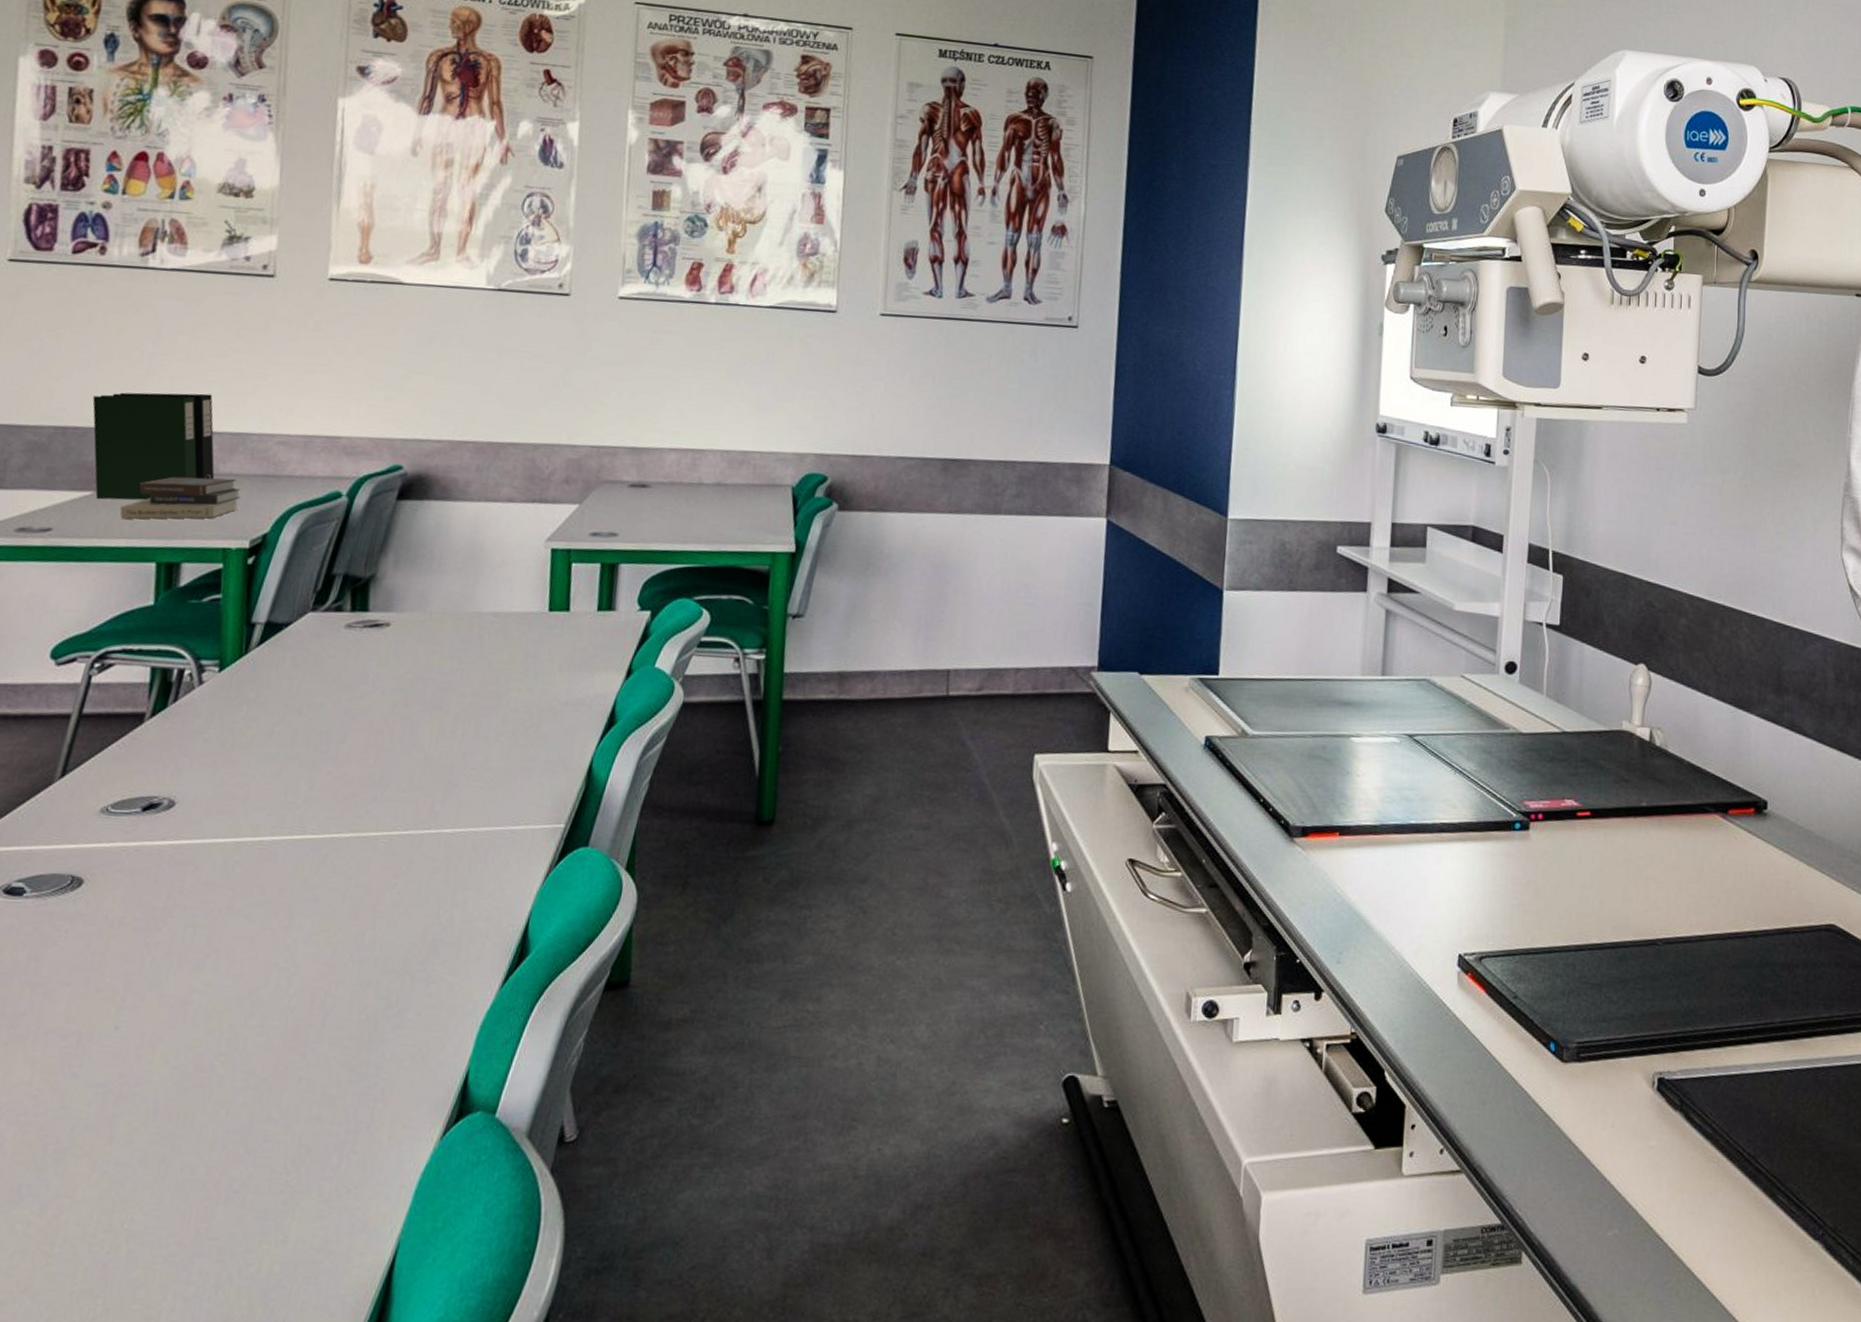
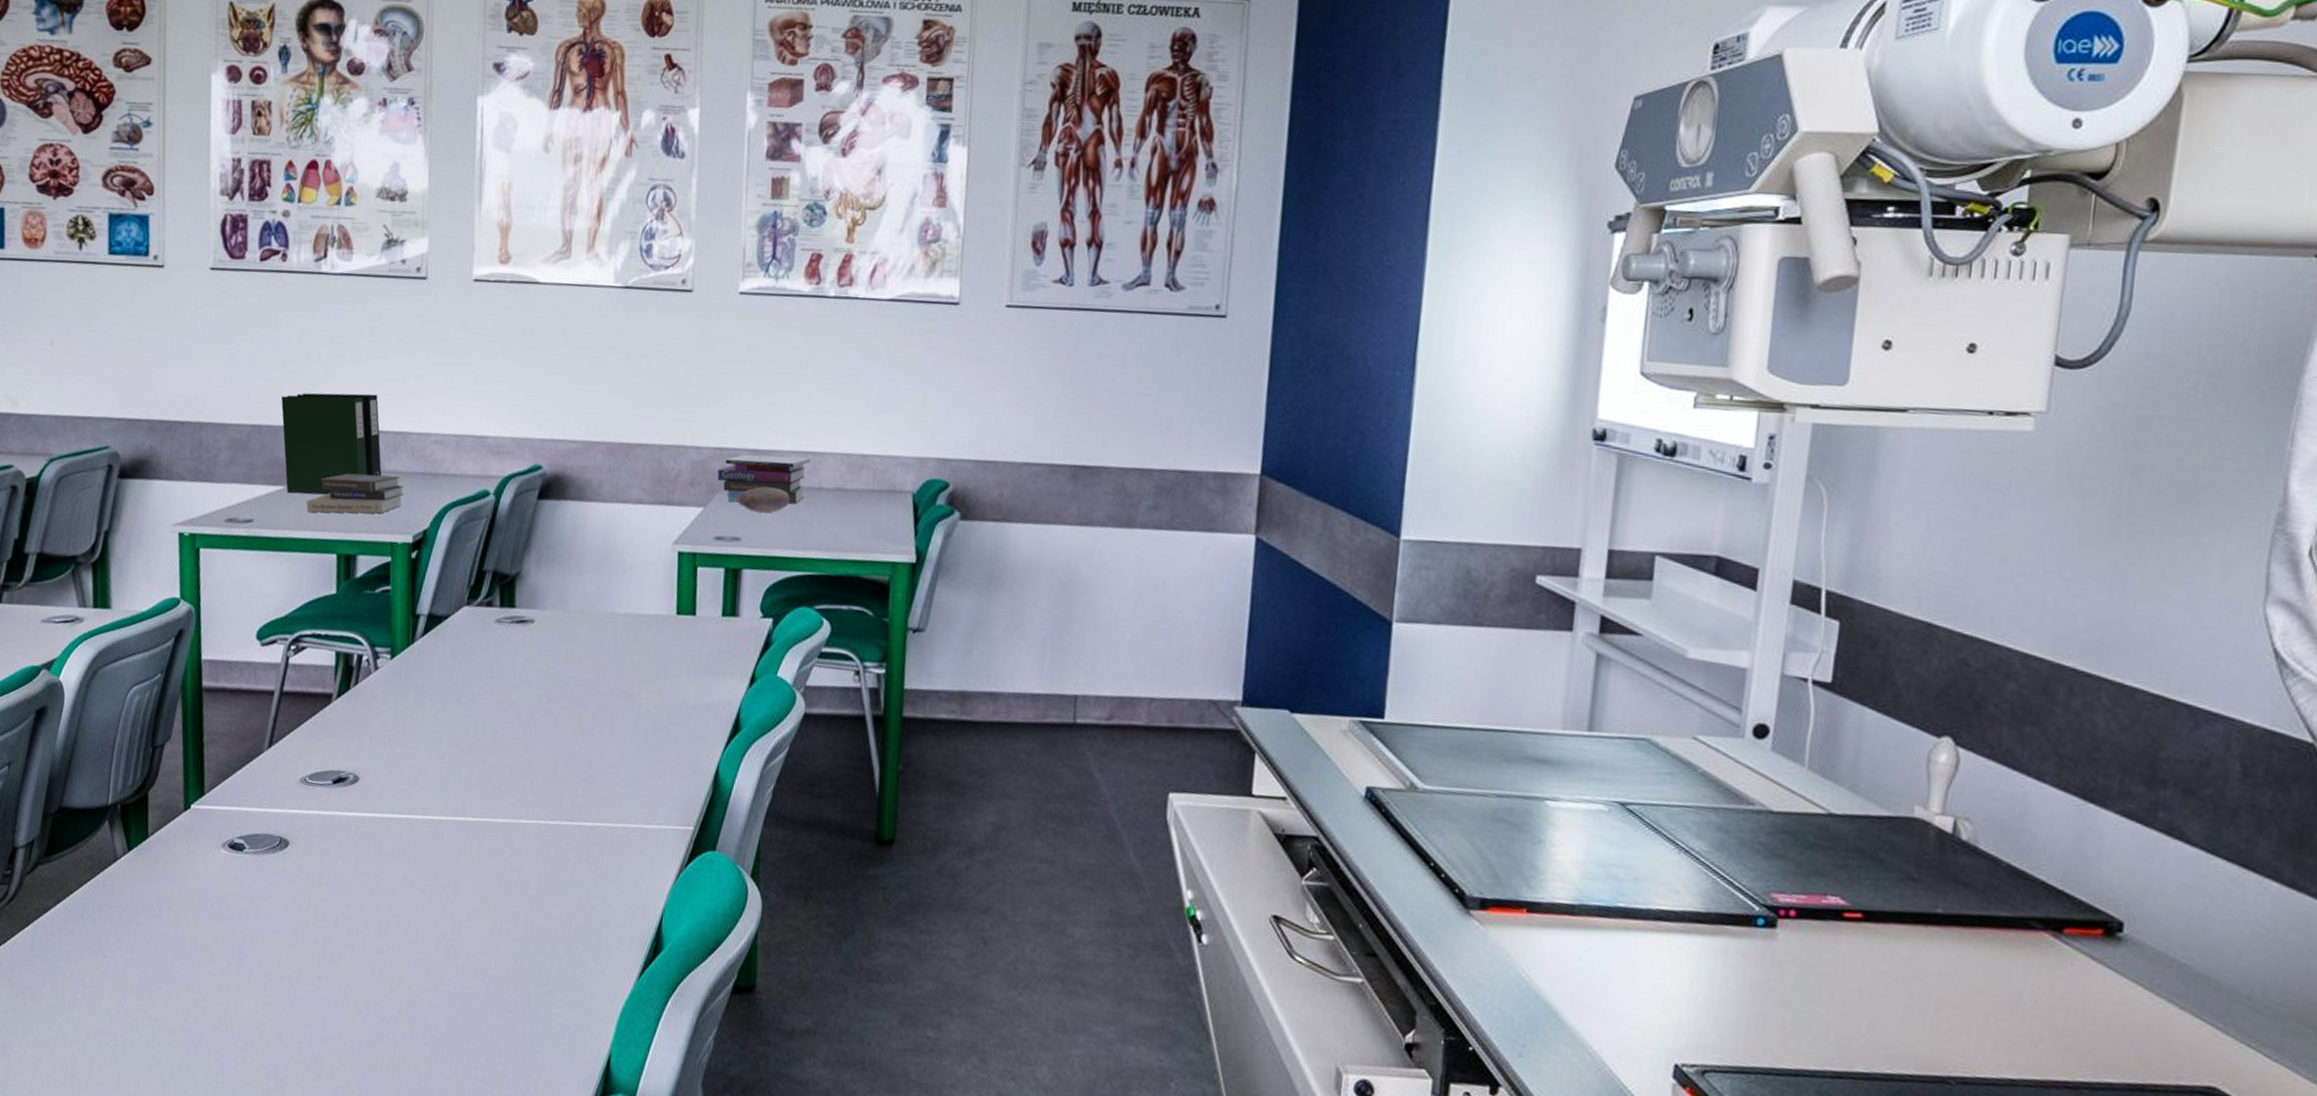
books: none [594,452,691,500] -> present [717,454,811,505]
brain model: none [614,483,669,509] -> present [737,486,790,513]

